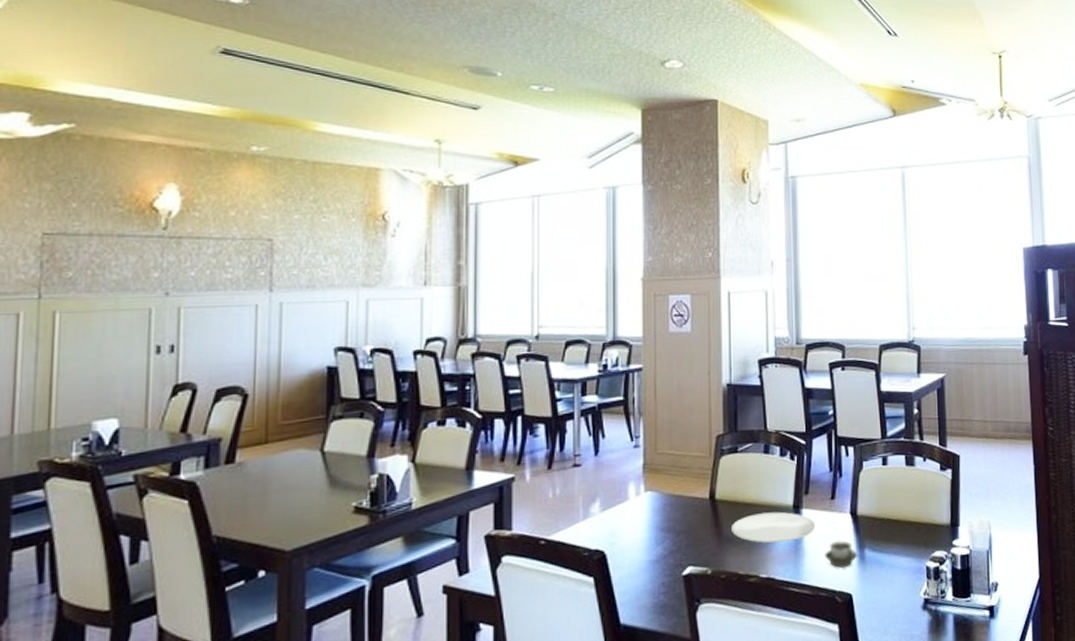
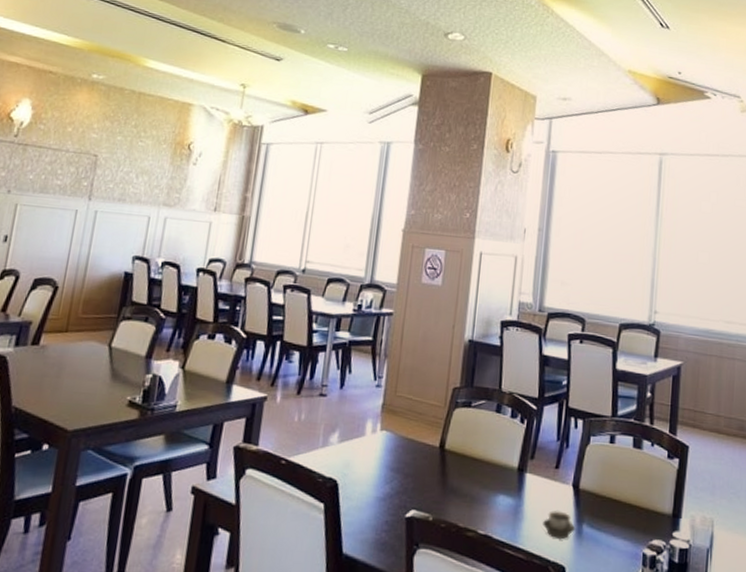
plate: present [732,511,816,544] -> none [456,470,538,503]

